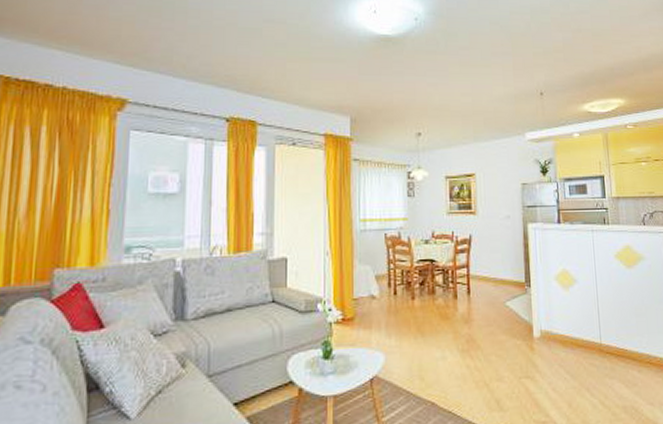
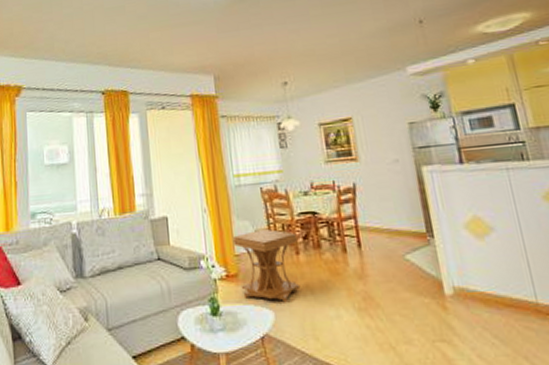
side table: none [352,273,414,346] -> present [232,228,301,303]

